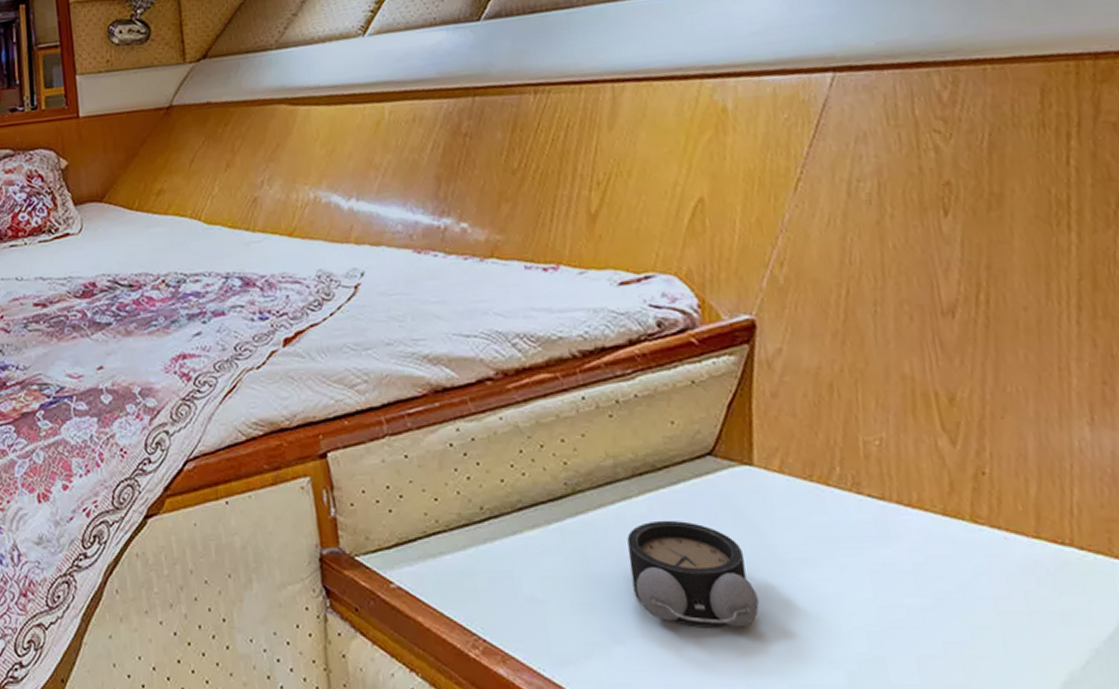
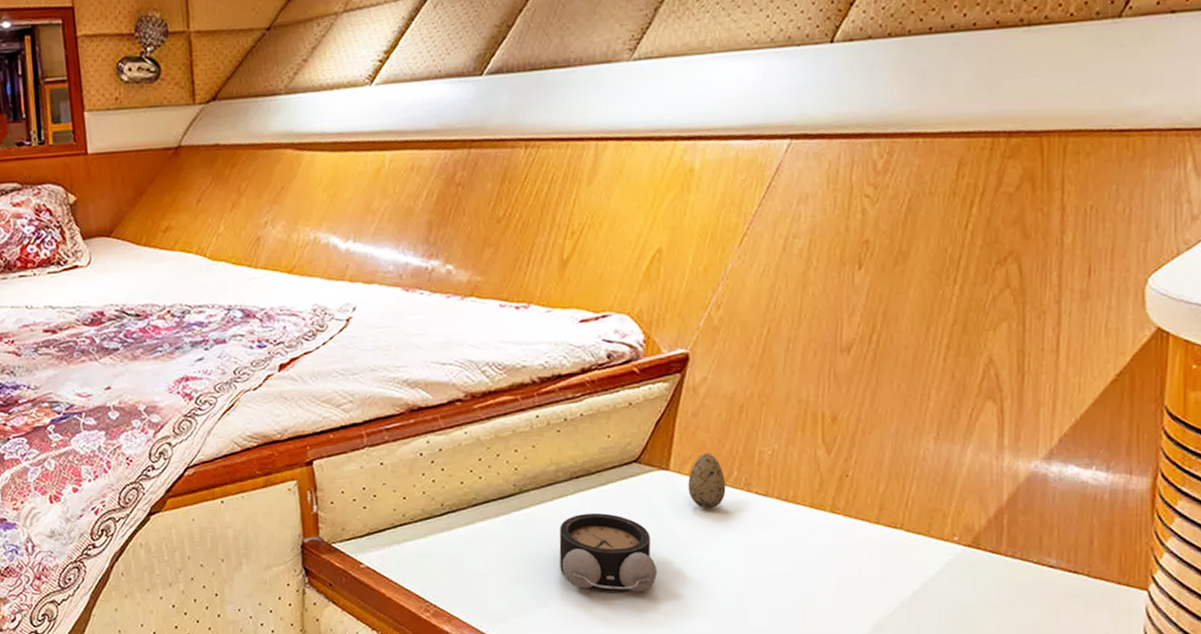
decorative egg: none [779,443,830,516] -> present [688,453,726,509]

